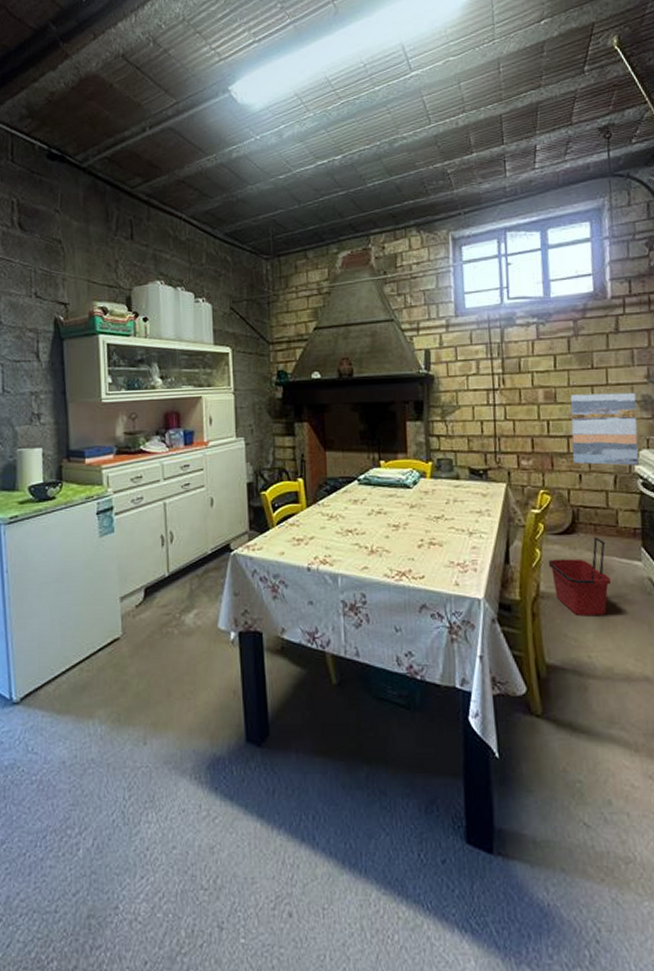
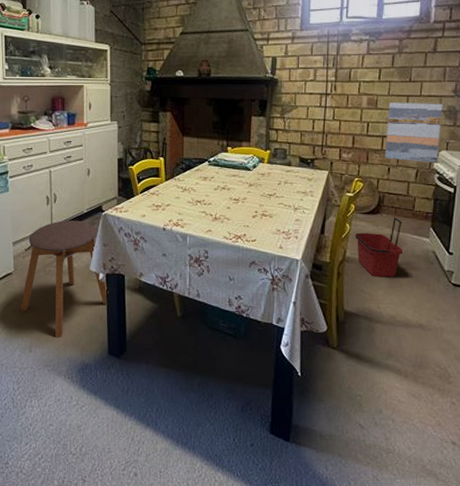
stool: none [130,564,243,723] -> present [20,220,109,338]

